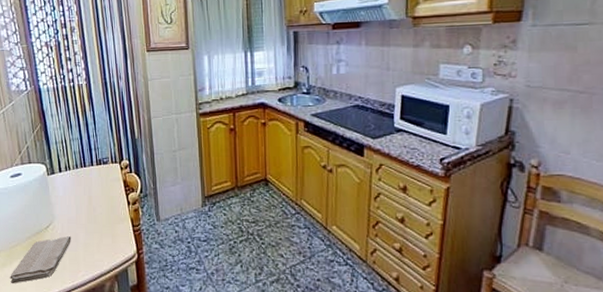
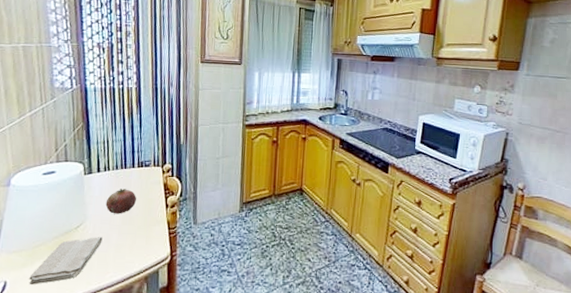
fruit: none [70,187,99,213] -> present [105,189,137,214]

